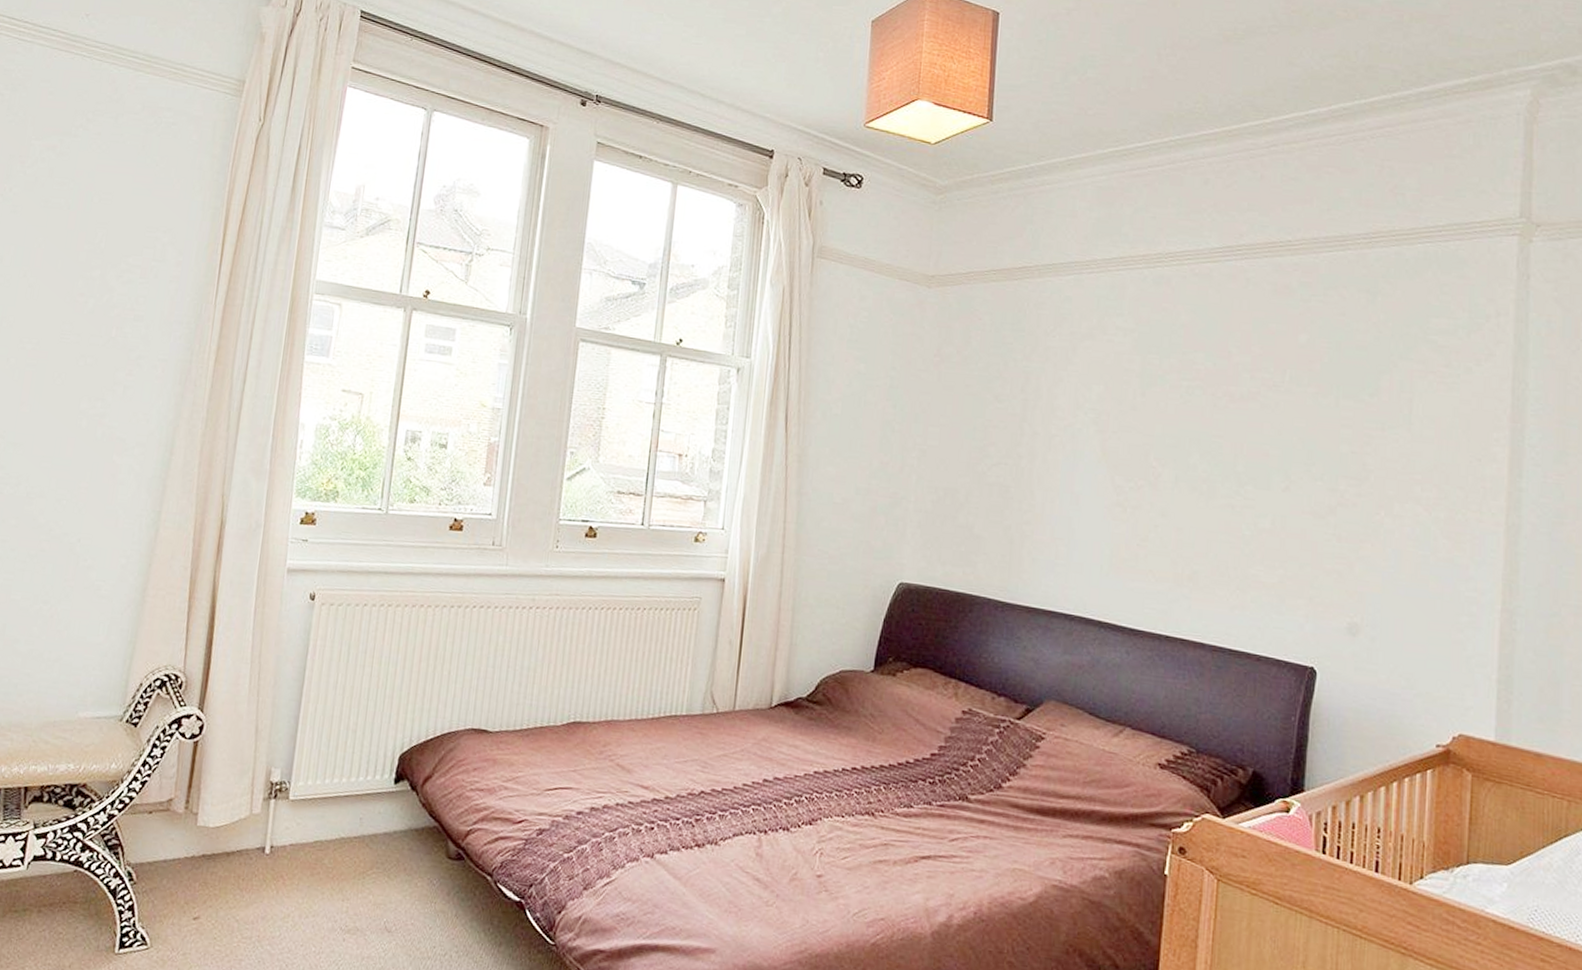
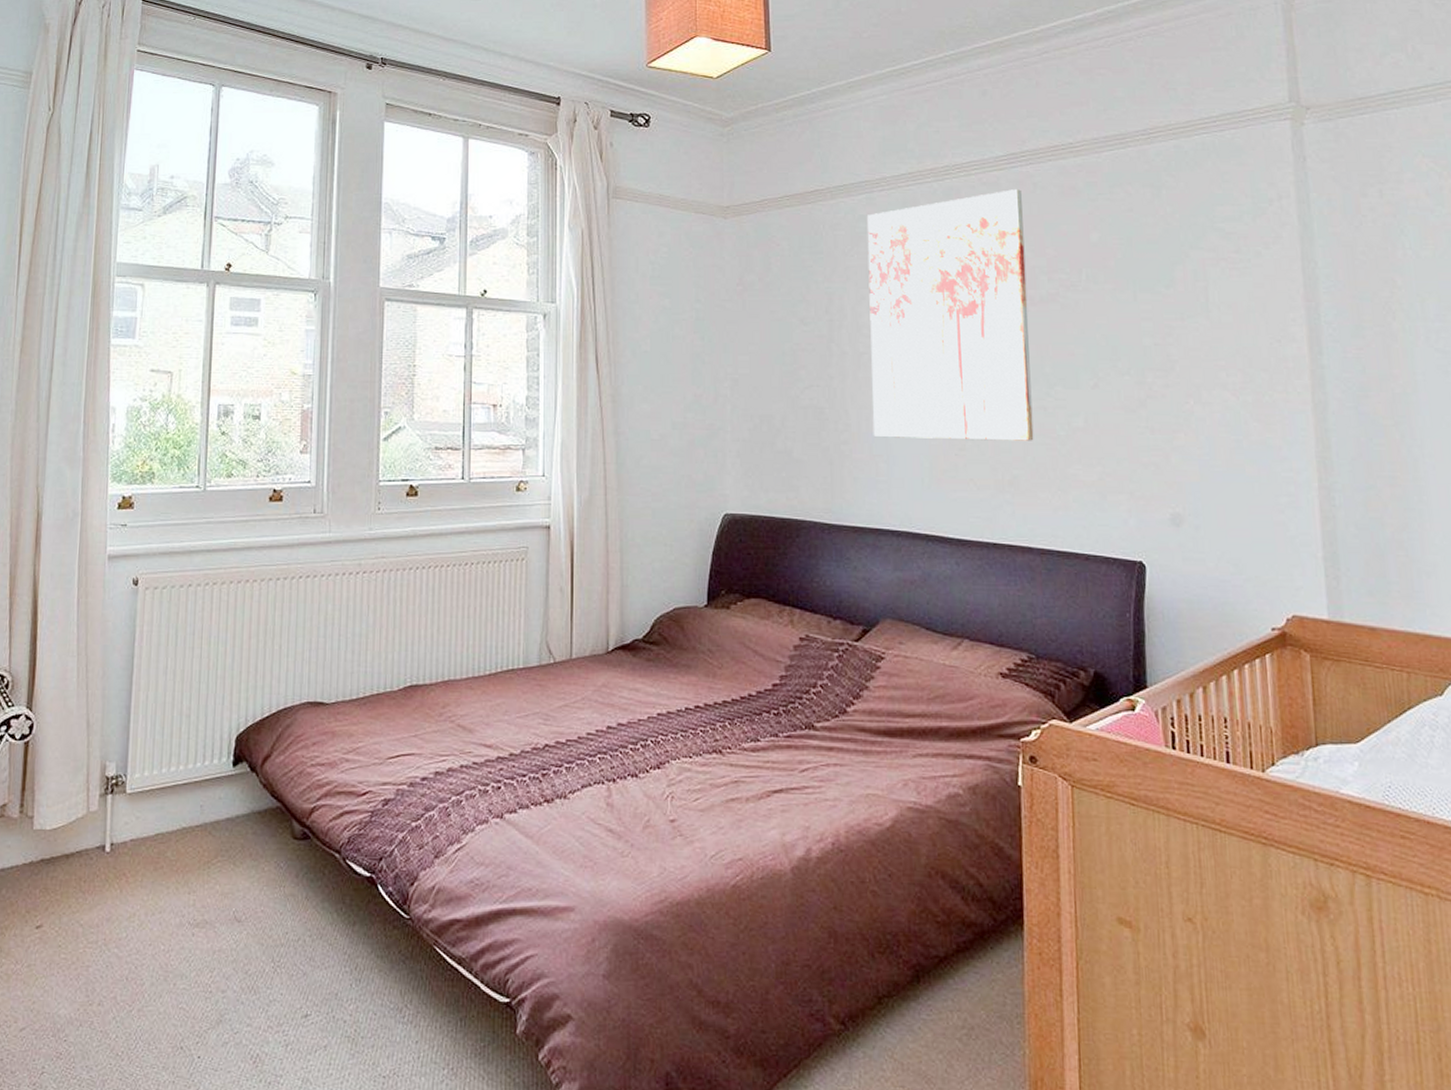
wall art: none [1056,283,1233,538] -> present [867,189,1034,441]

